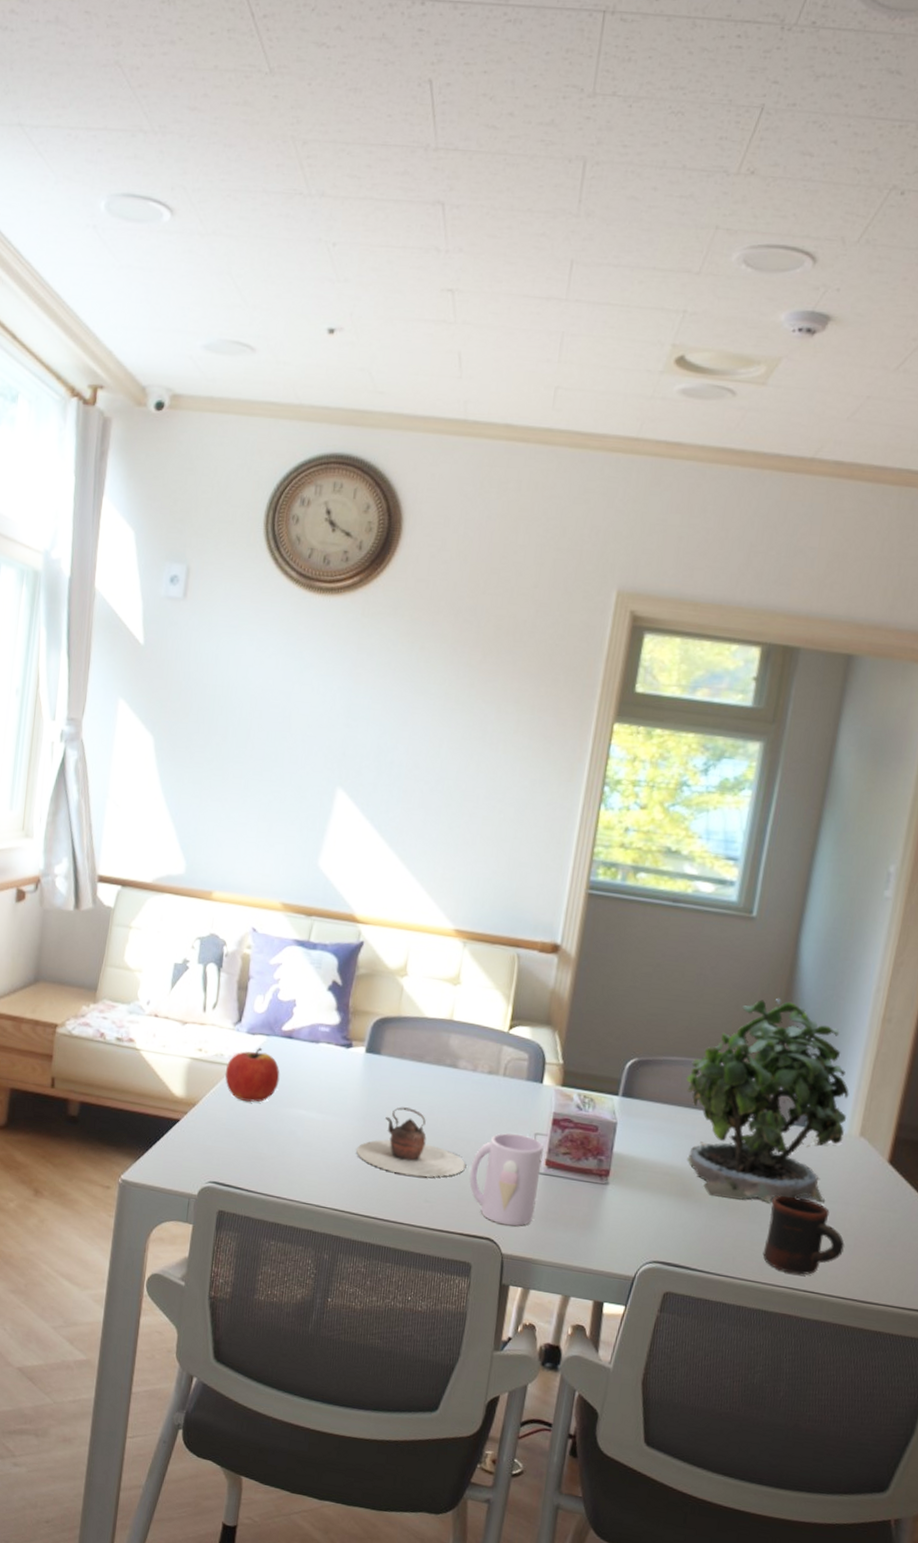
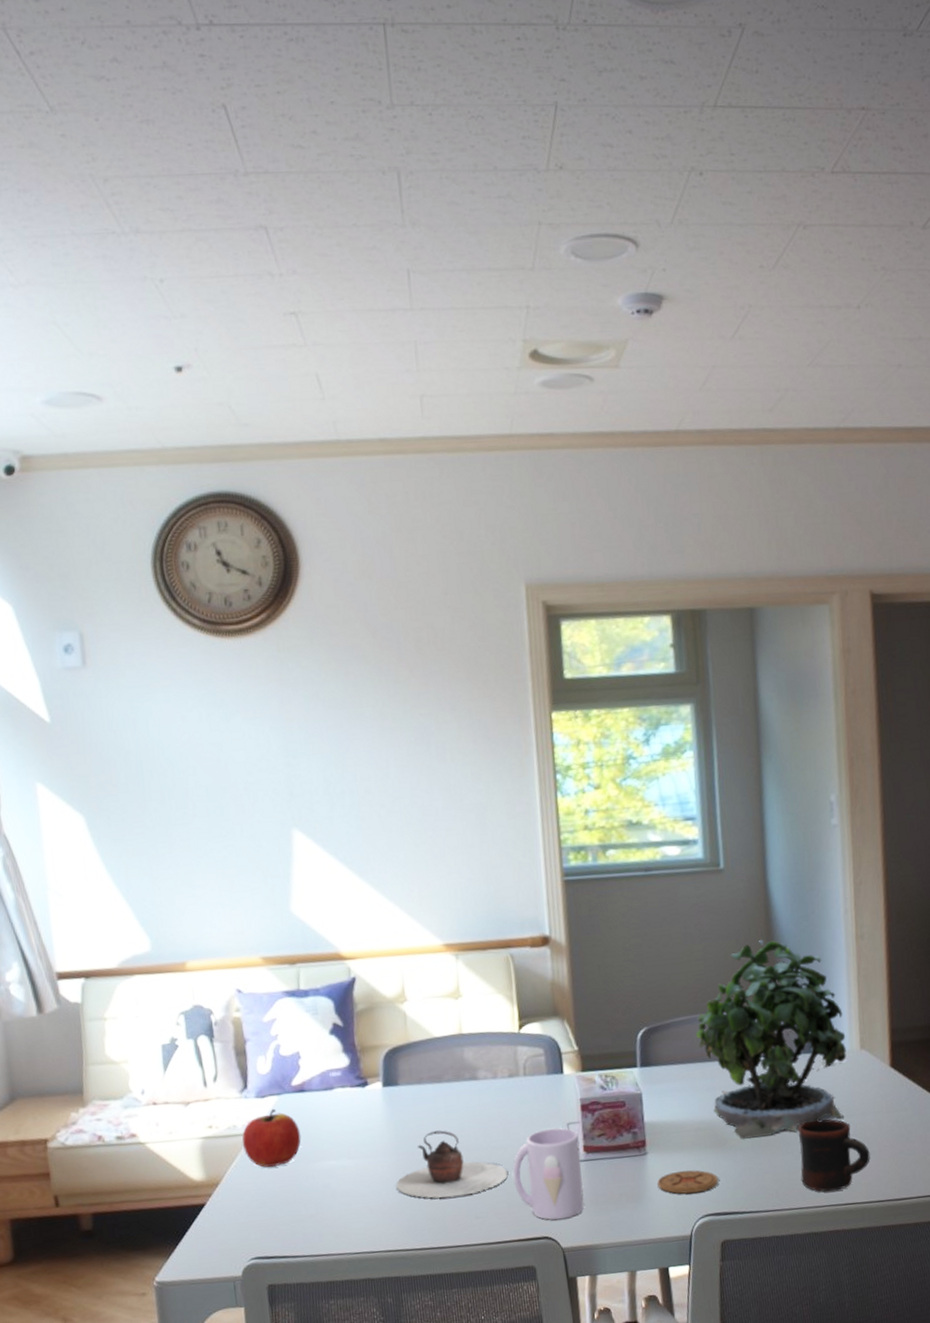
coaster: none [611,1209,676,1237] -> present [656,1170,718,1194]

